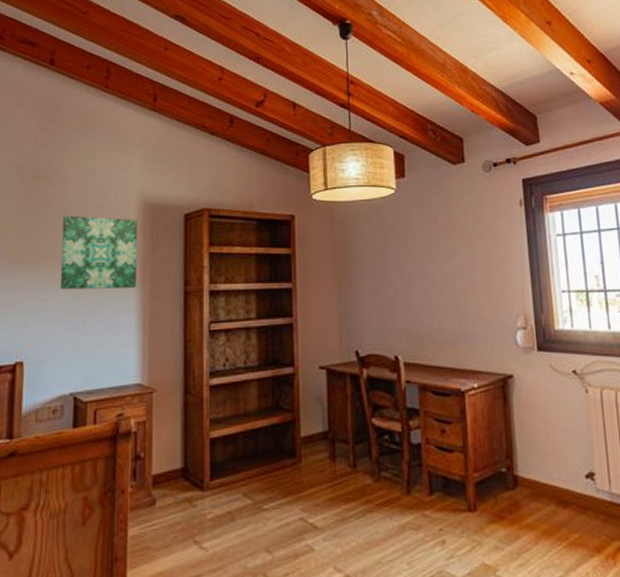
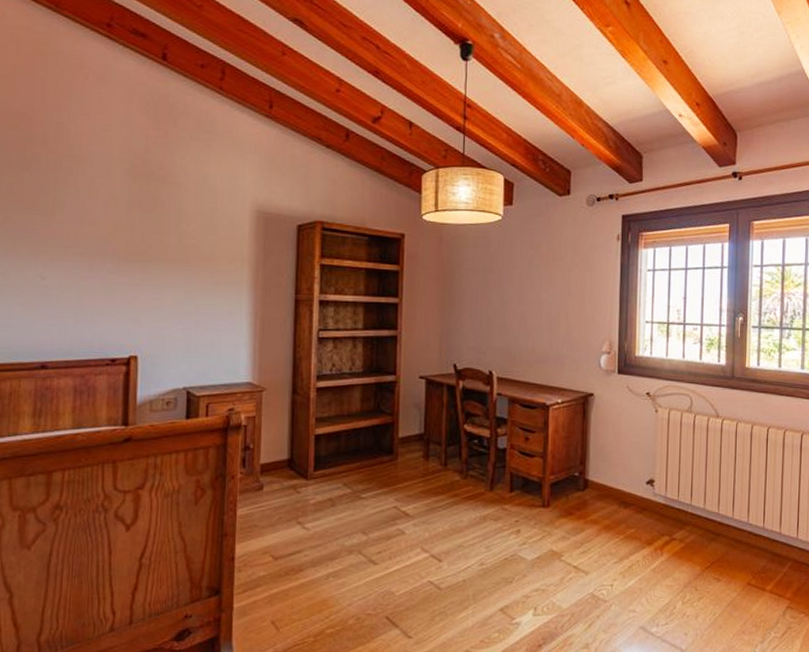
wall art: present [60,215,138,290] -> none [173,217,252,293]

